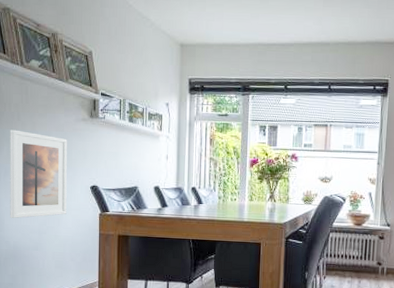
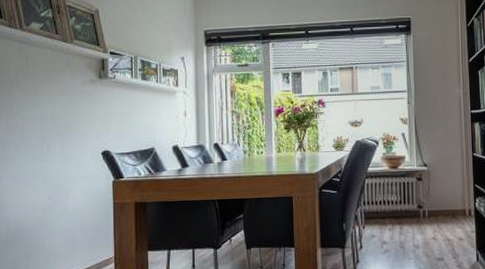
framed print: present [10,129,67,218] -> none [8,97,75,195]

